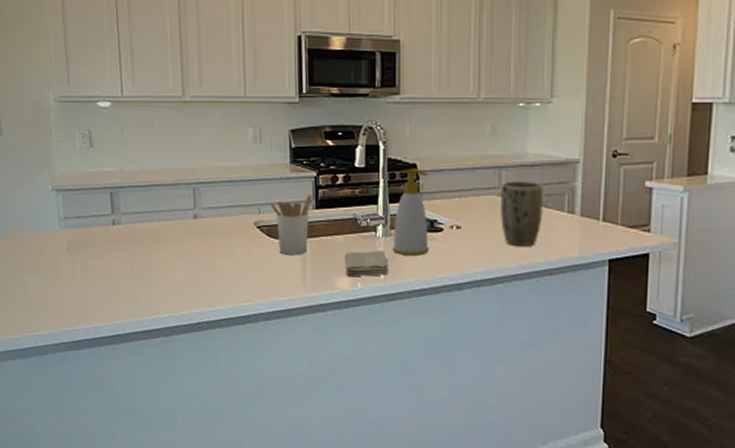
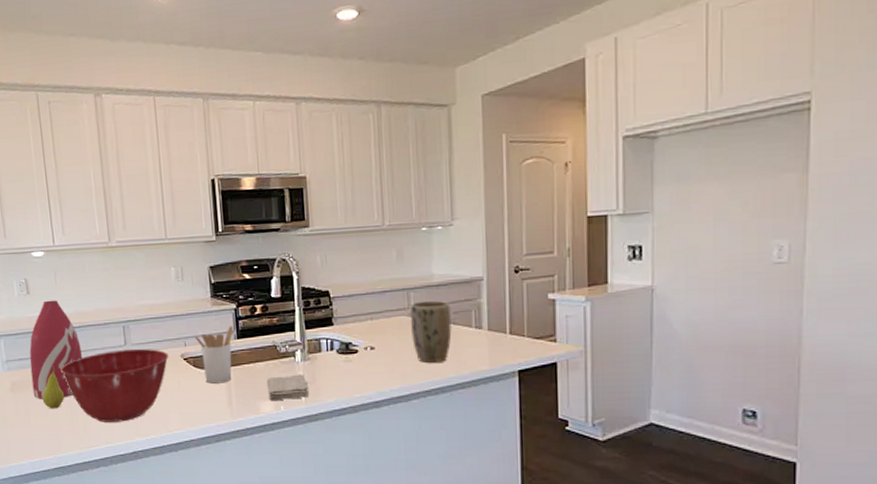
bottle: none [89,155,147,261] -> present [29,300,82,399]
fruit: none [101,226,126,273] -> present [42,366,65,409]
mixing bowl: none [123,212,241,290] -> present [61,348,169,422]
soap bottle: present [392,169,429,256] -> none [311,295,346,378]

